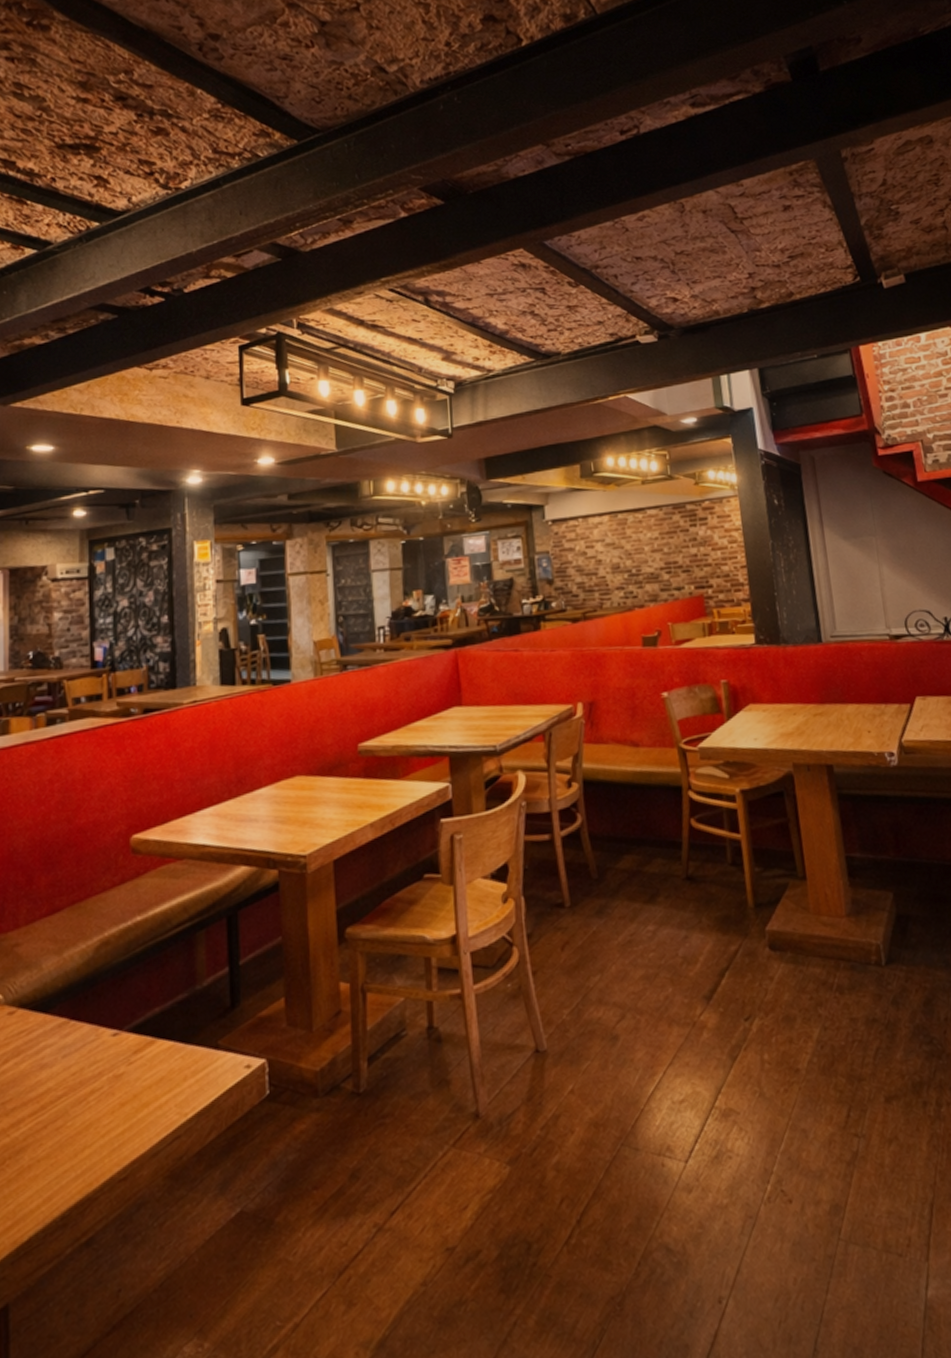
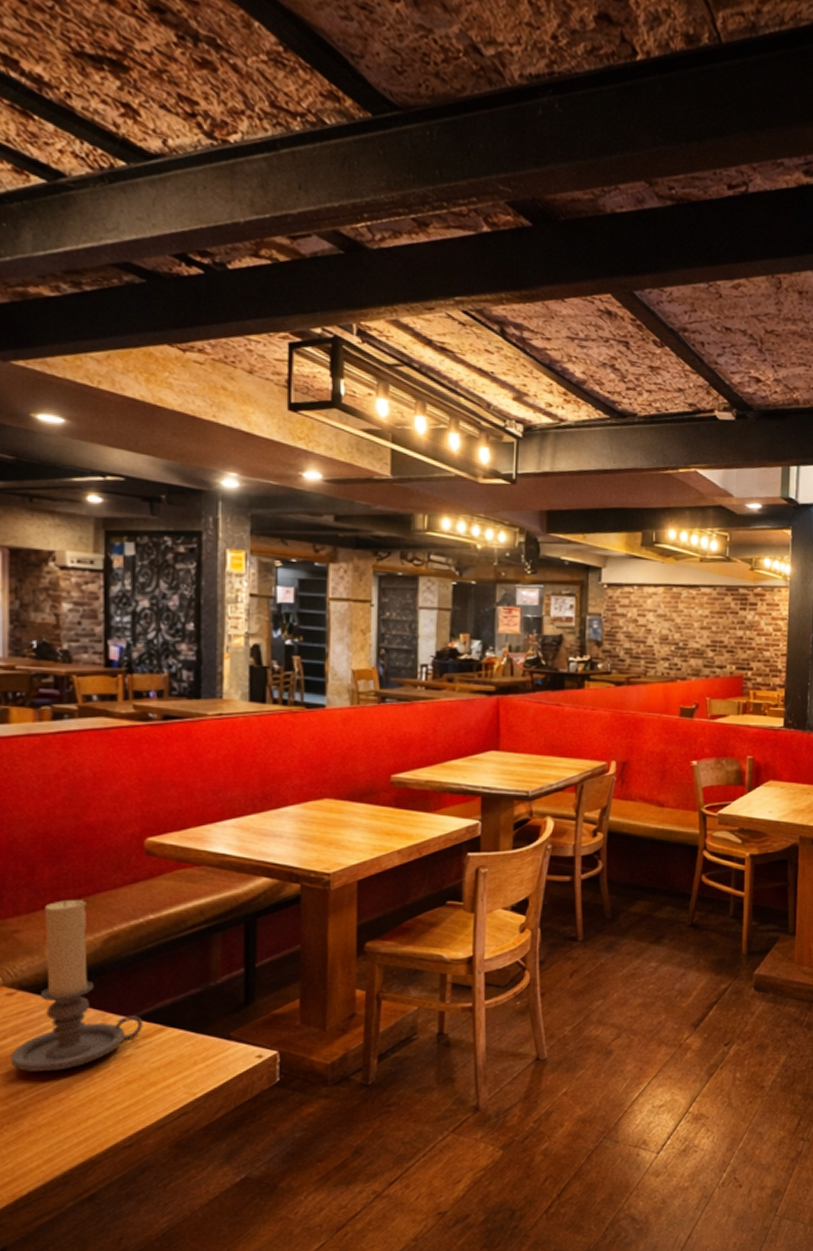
candle holder: none [11,906,134,1098] -> present [10,900,143,1072]

